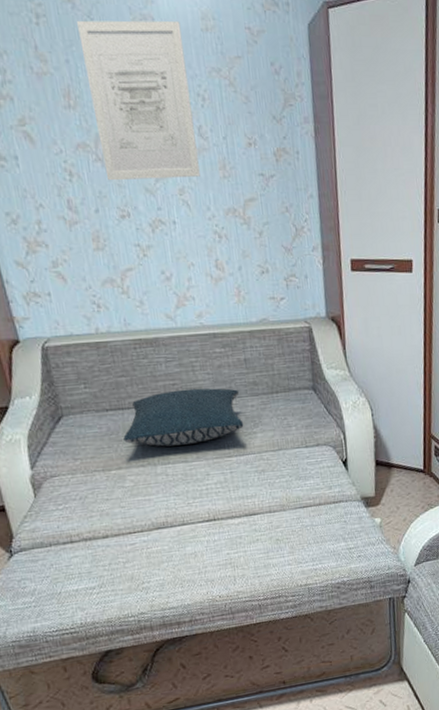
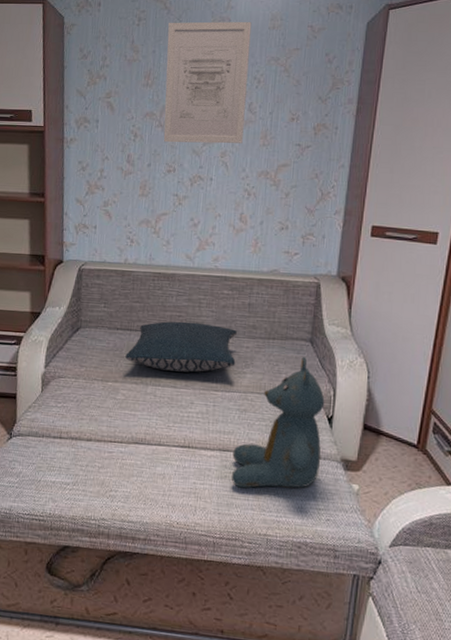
teddy bear: none [259,405,344,548] -> present [231,356,325,489]

